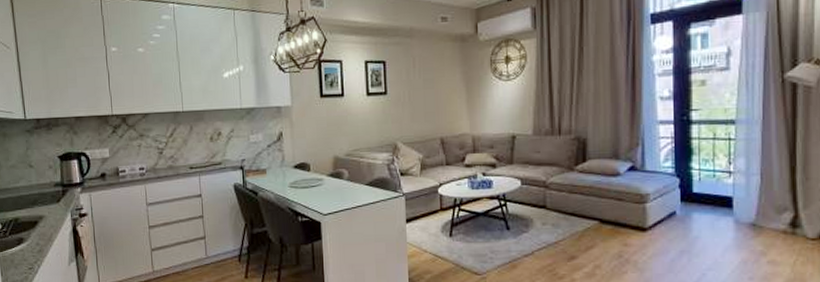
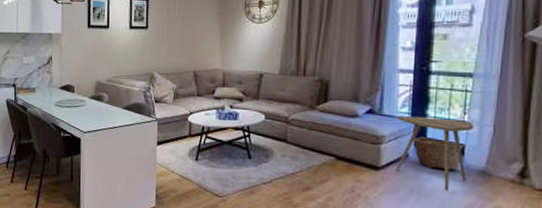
side table: none [661,170,741,248] -> present [396,116,474,191]
basket: none [679,191,732,226] -> present [413,136,464,170]

